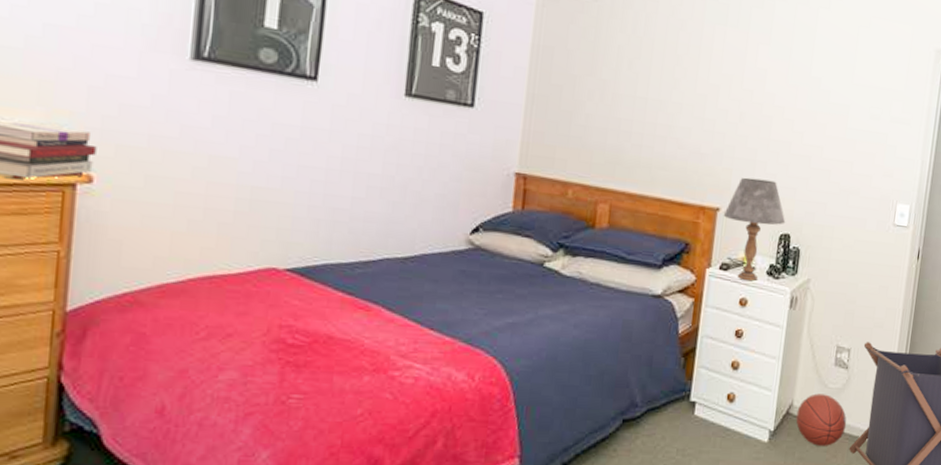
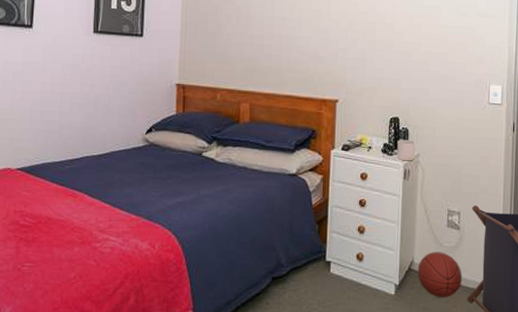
table lamp: present [723,177,786,281] -> none [341,73,394,159]
mug: none [784,260,807,287] -> present [397,139,416,161]

